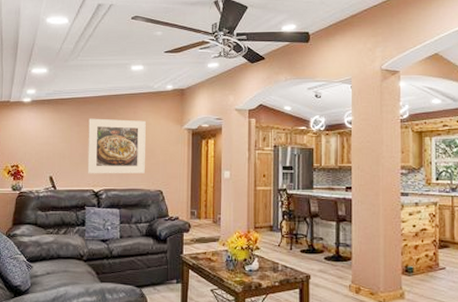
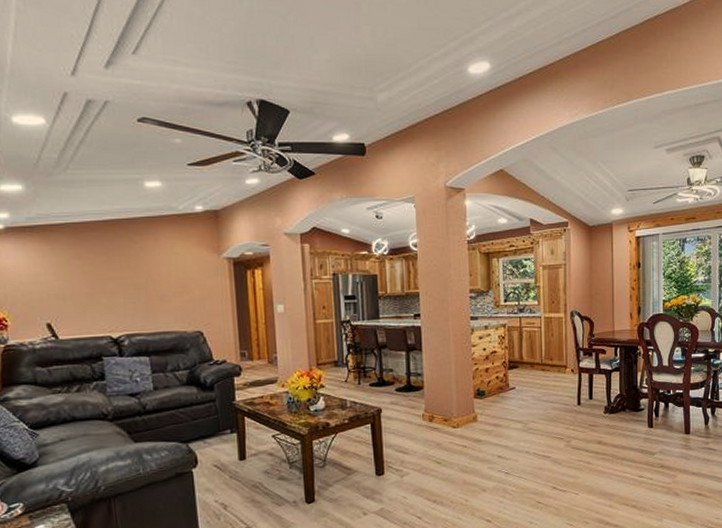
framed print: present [87,118,146,174] -> none [93,248,179,318]

